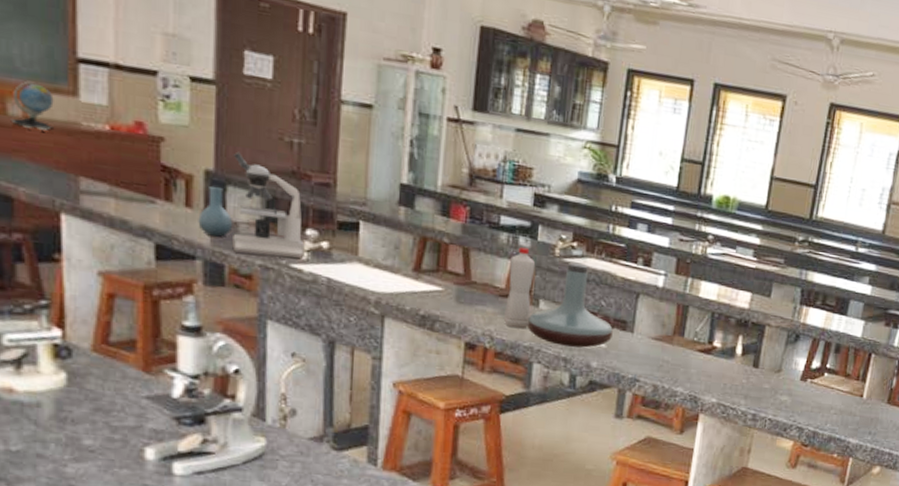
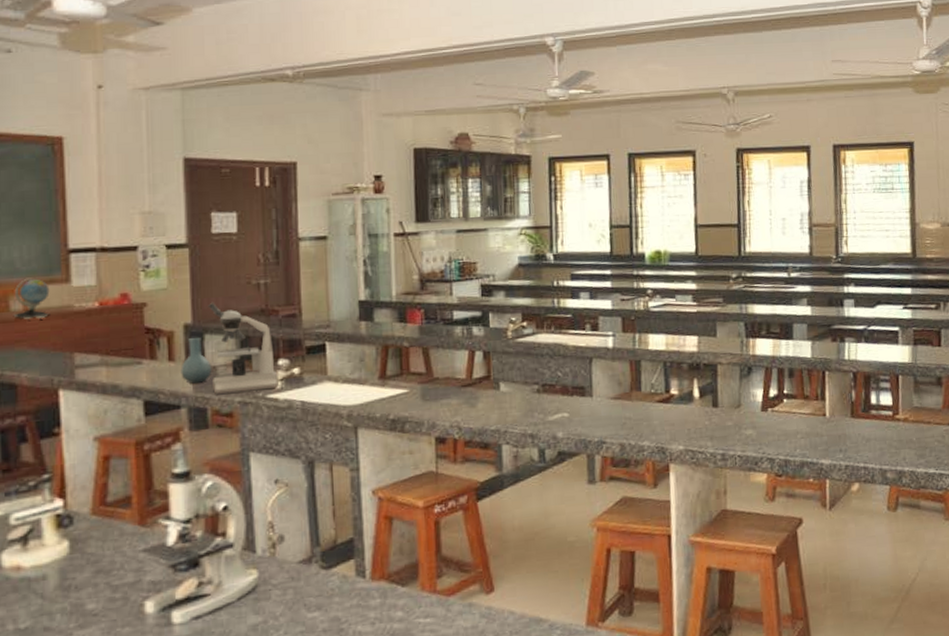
bottle: present [503,247,536,329] -> none [467,336,493,415]
flask: present [527,262,613,348] -> none [490,340,573,423]

